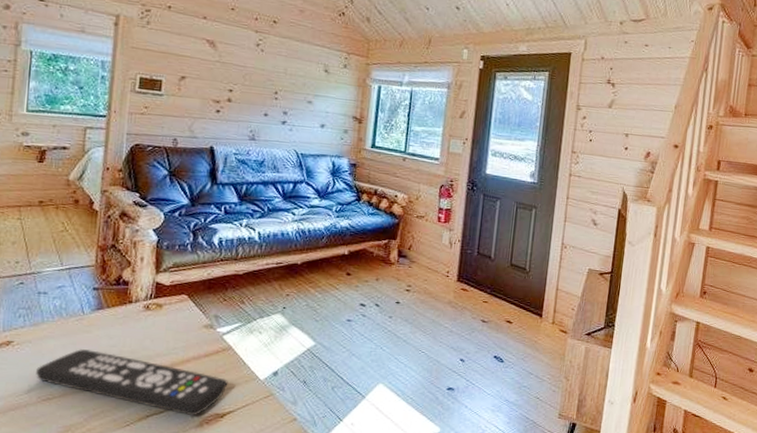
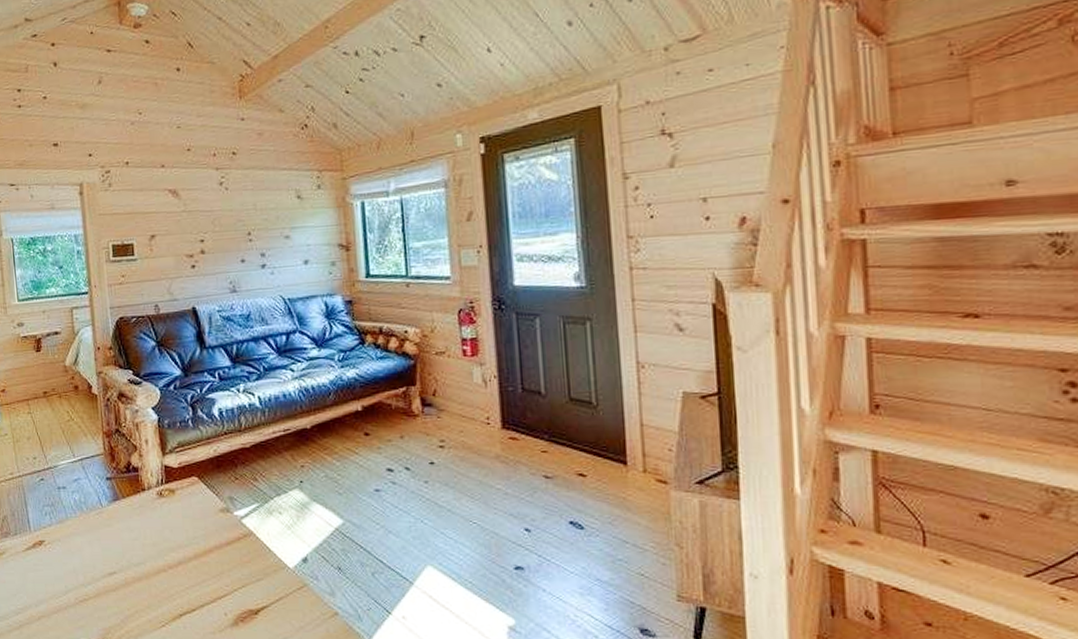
remote control: present [36,349,228,416] -> none [69,545,256,614]

